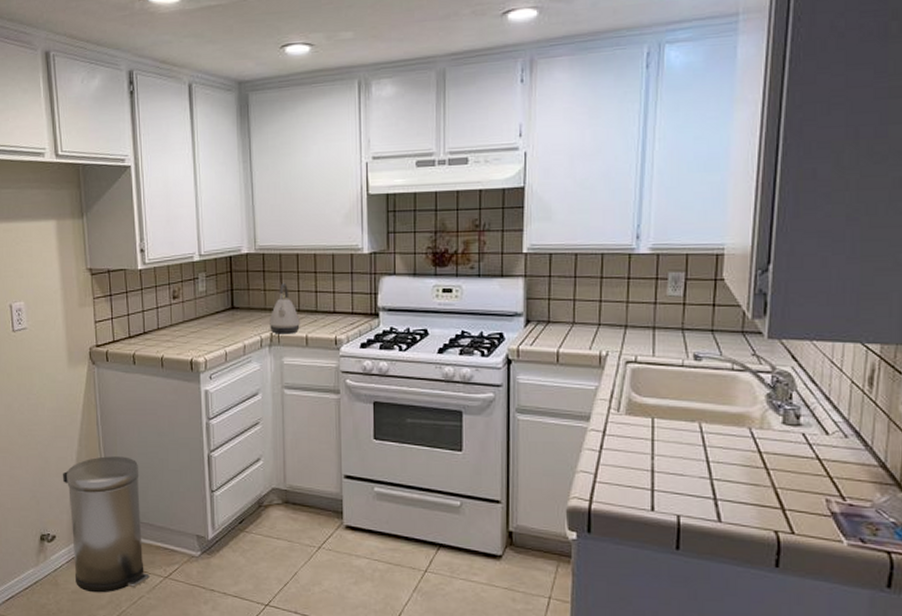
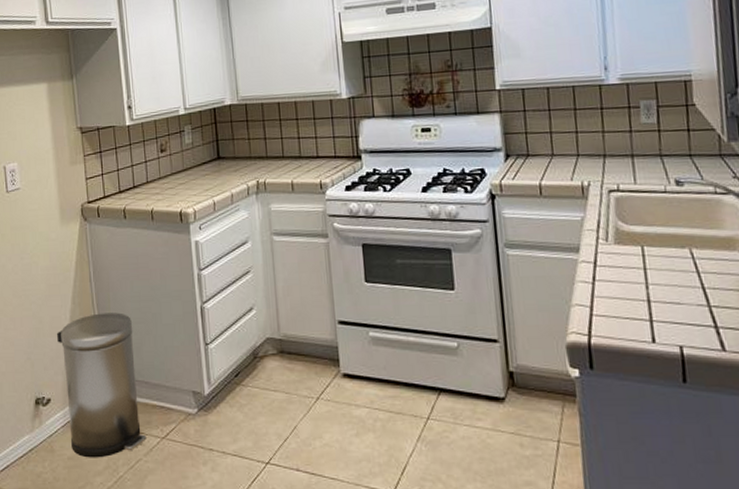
kettle: present [268,282,301,334] -> none [254,130,286,181]

